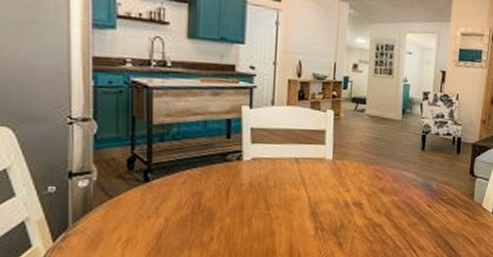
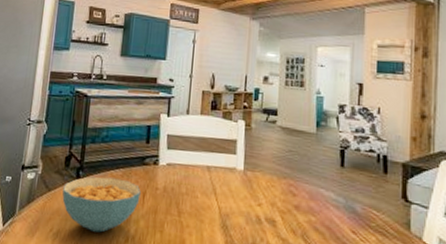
cereal bowl: none [127,177,224,235] -> present [62,177,141,233]

